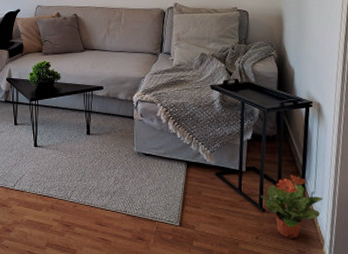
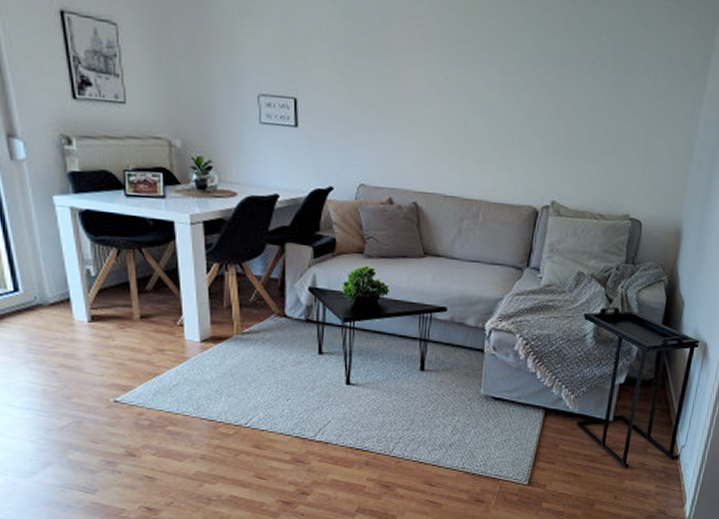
potted plant: present [261,175,324,239] -> none [626,426,694,497]

